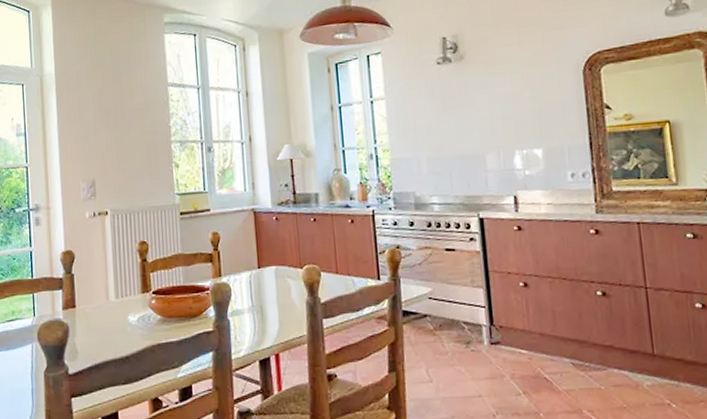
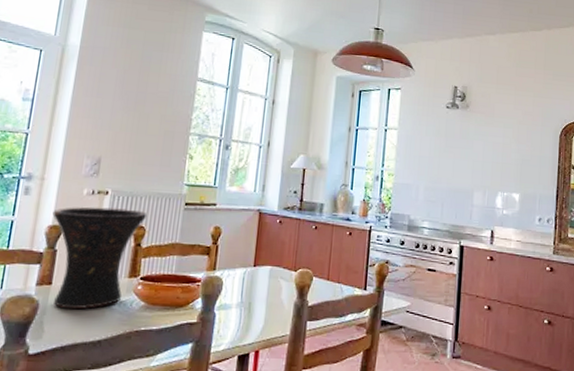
vase: none [63,226,146,329] -> present [52,207,146,310]

